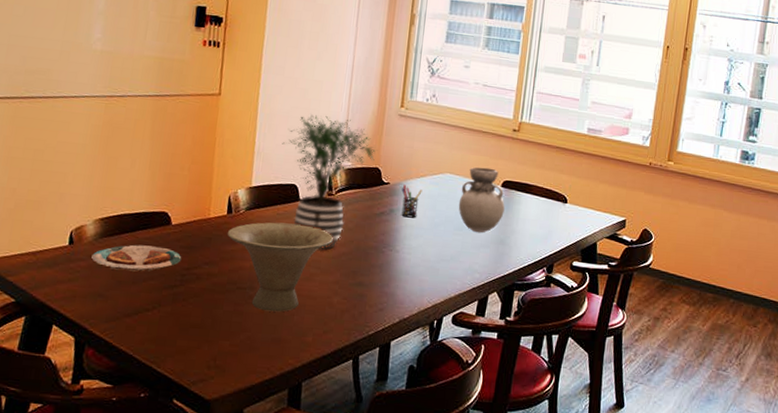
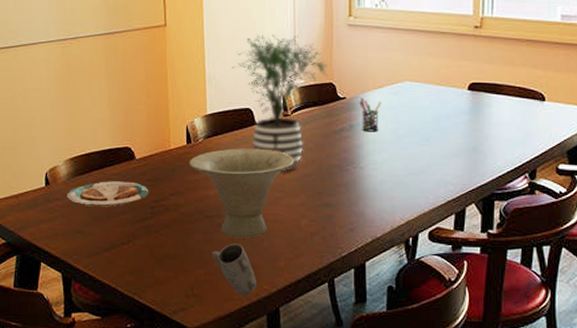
mug: none [239,316,282,369] -> present [211,243,256,296]
vase: present [458,167,505,233] -> none [422,71,474,142]

